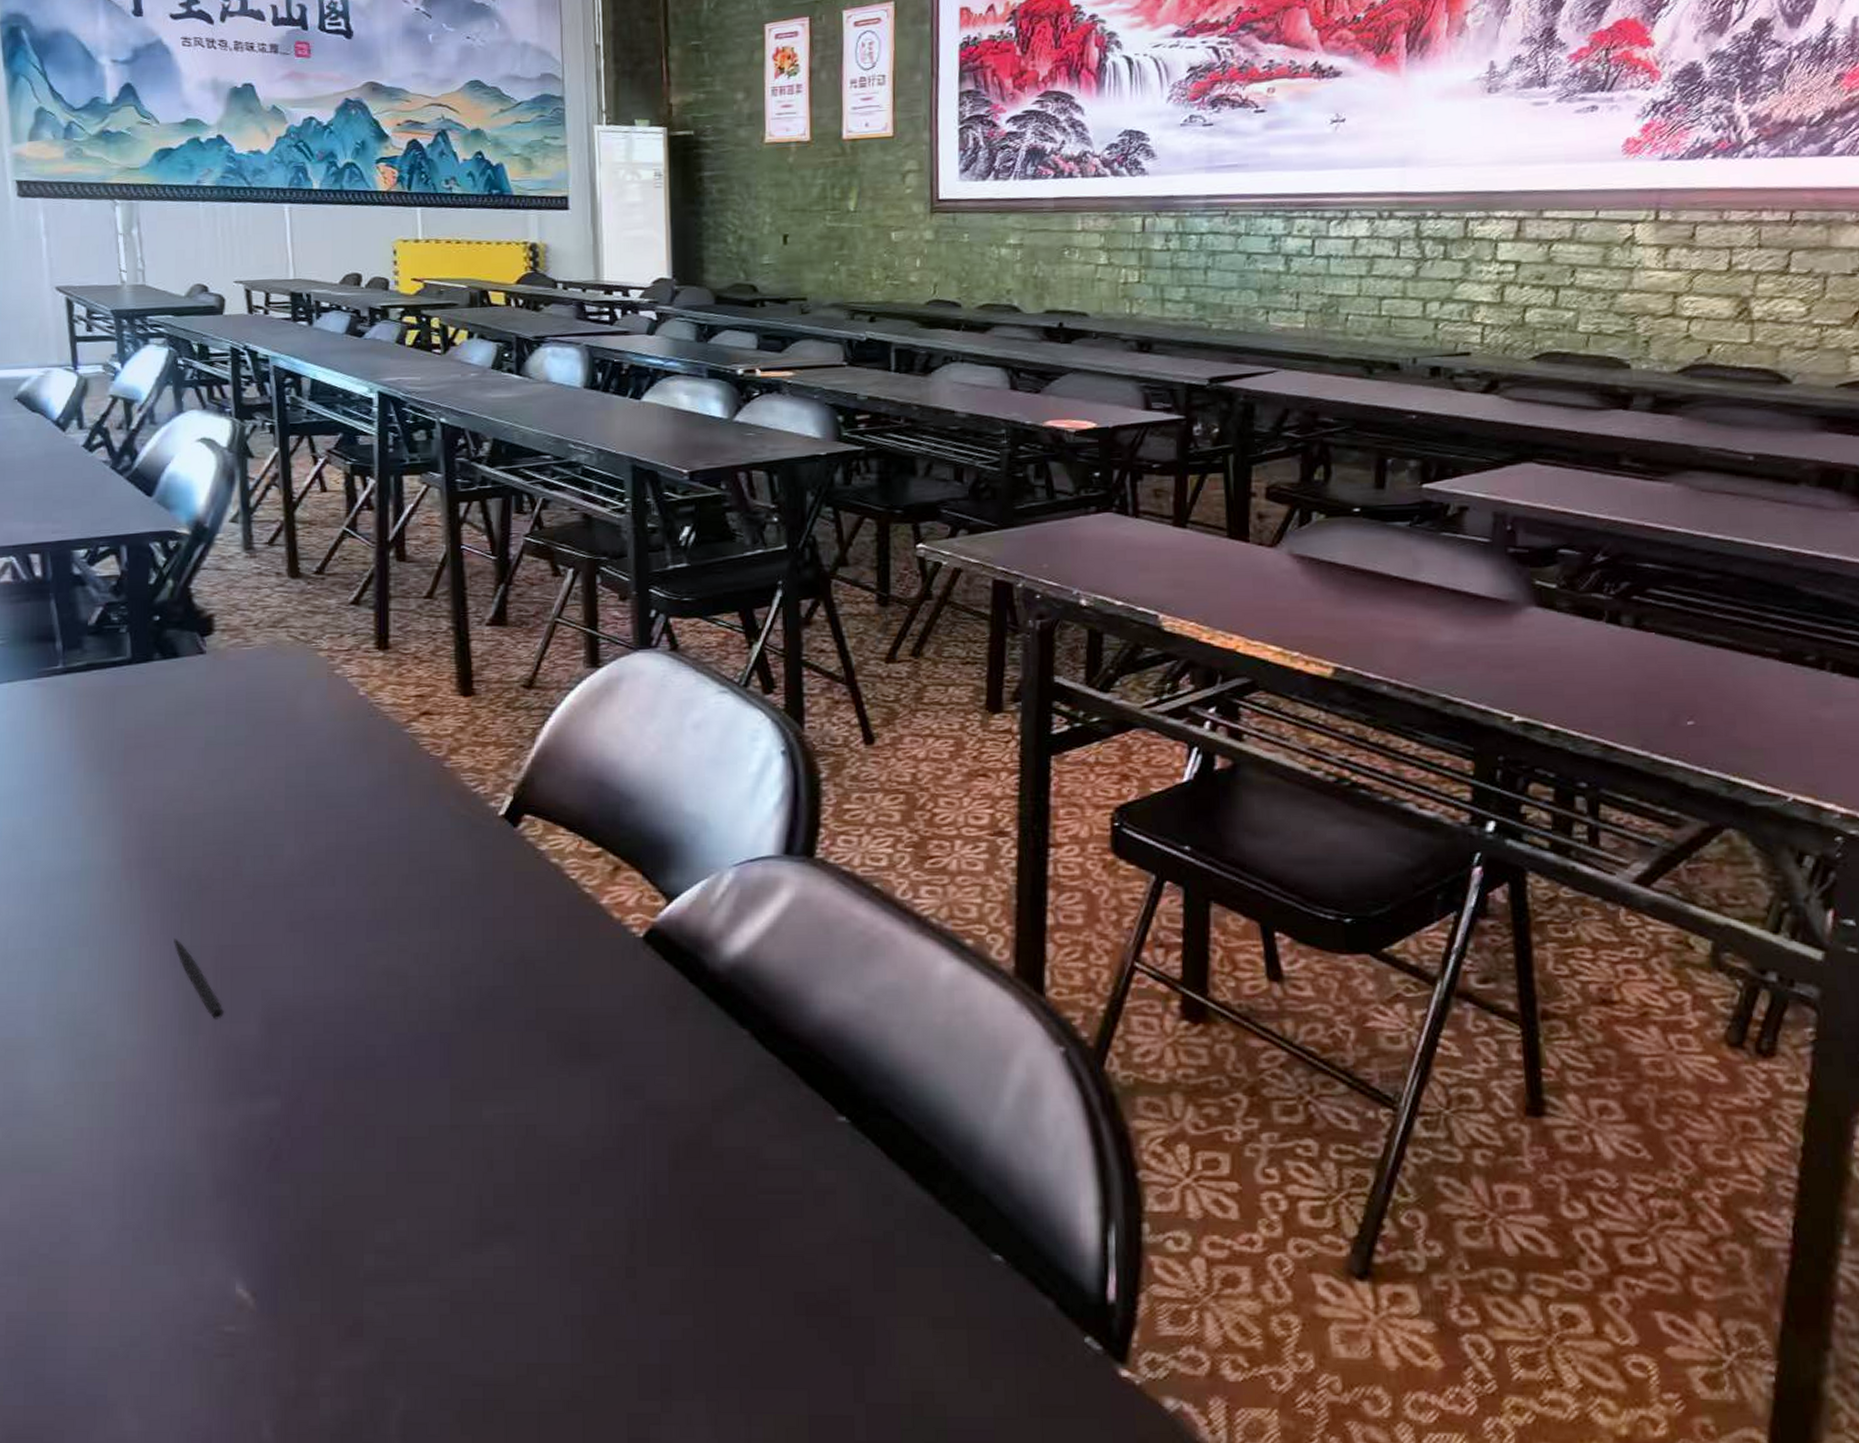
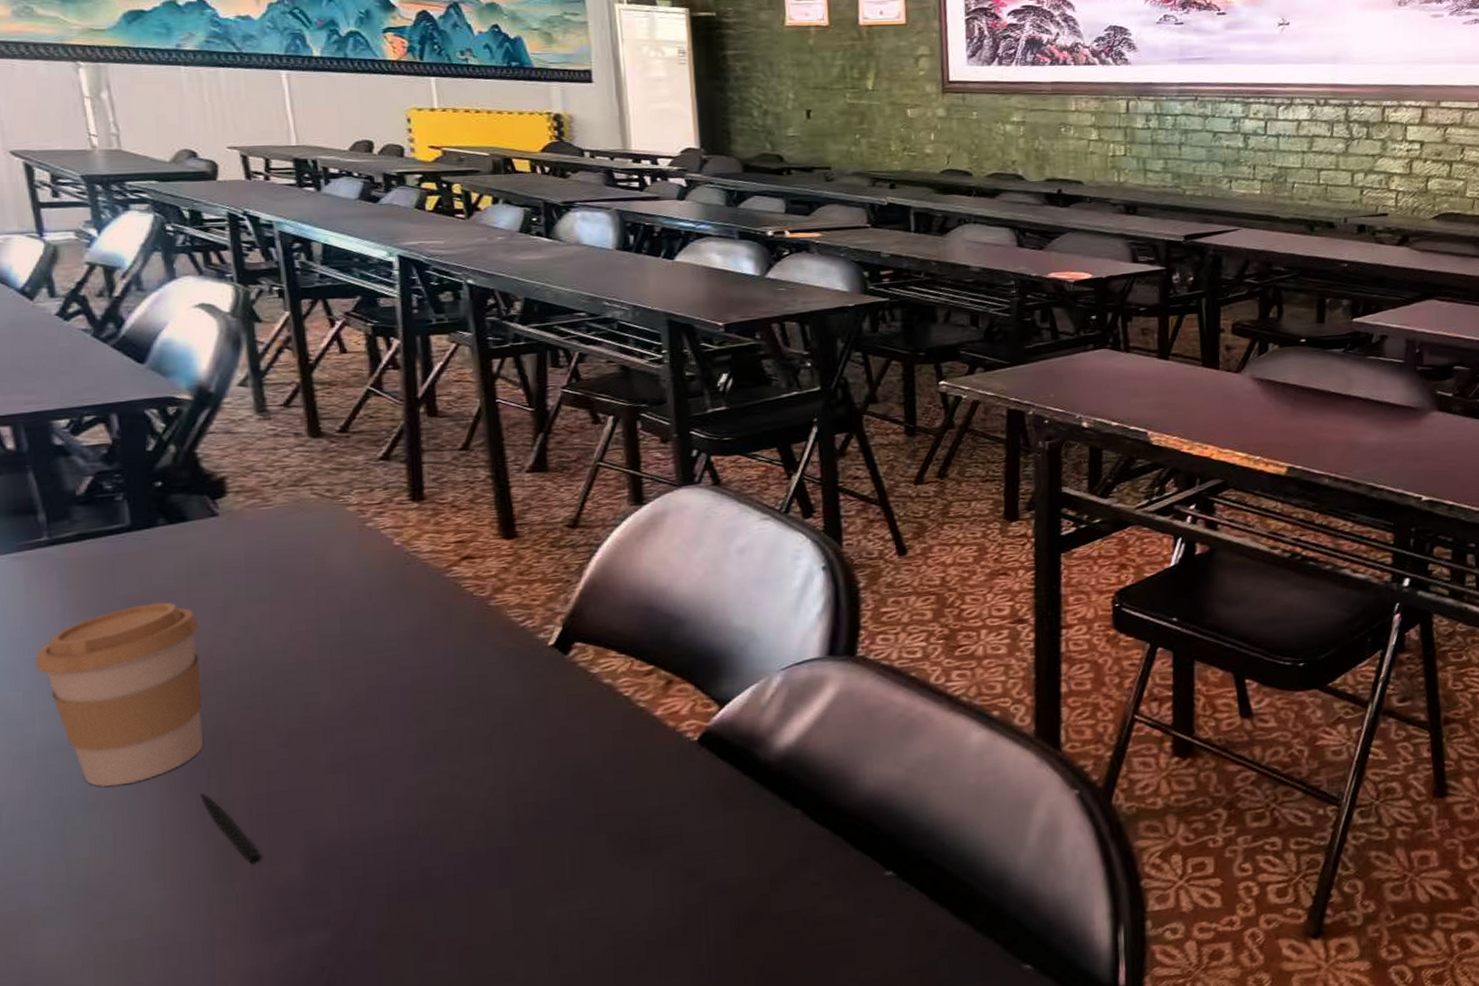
coffee cup: none [44,738,183,922] -> present [35,602,203,787]

